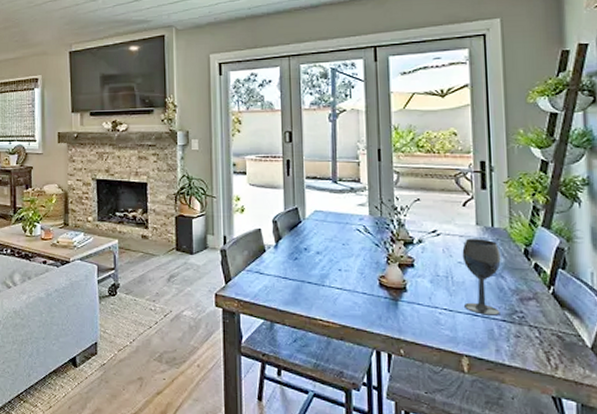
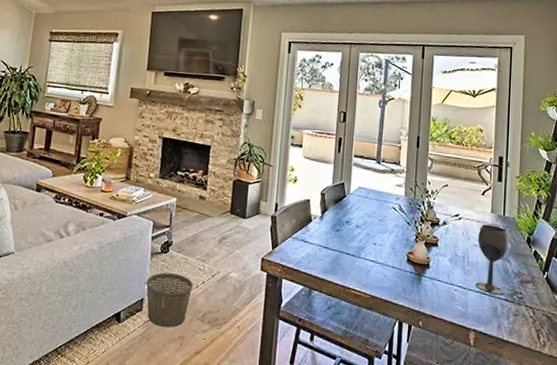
basket: none [97,315,146,369] -> present [145,272,194,327]

